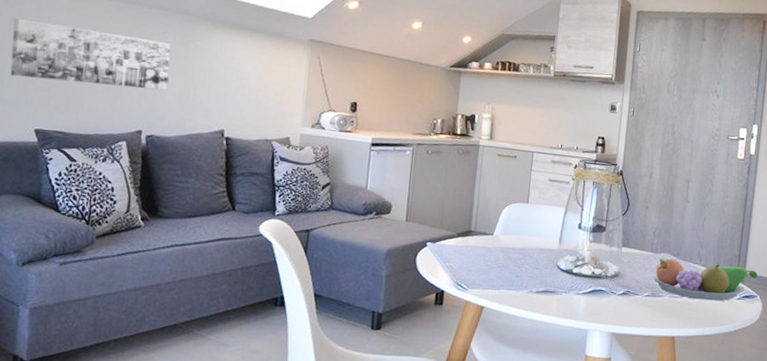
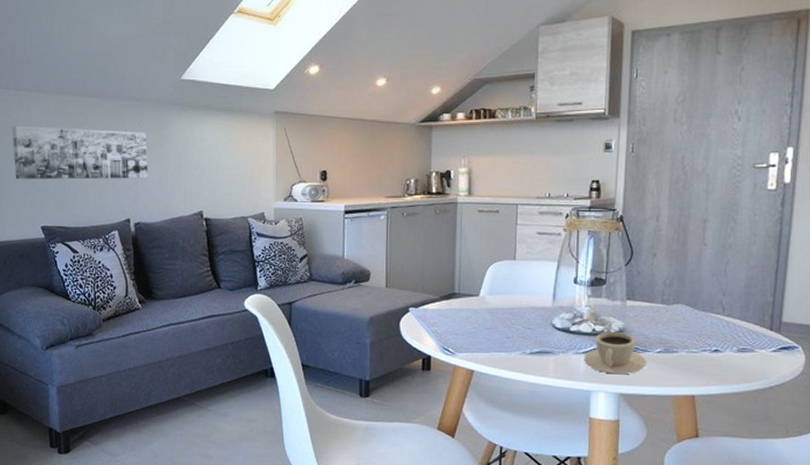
cup: none [583,275,637,315] -> present [583,331,647,375]
fruit bowl: present [651,257,758,302] -> none [663,309,798,355]

